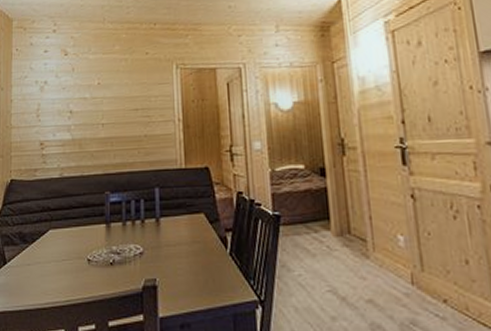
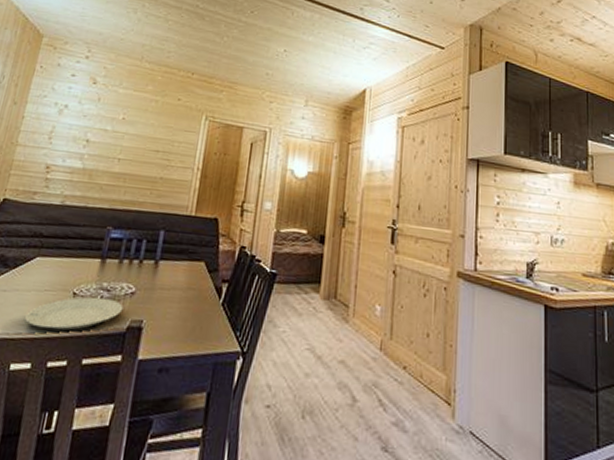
plate: none [51,261,135,296] -> present [25,297,123,331]

